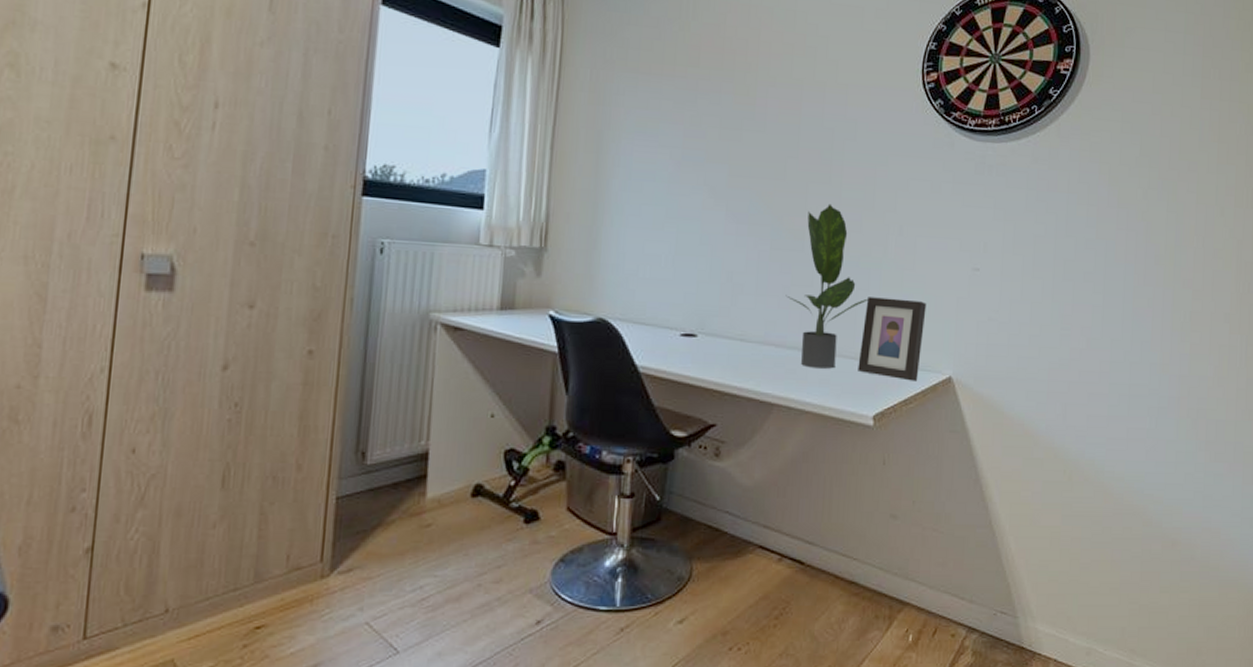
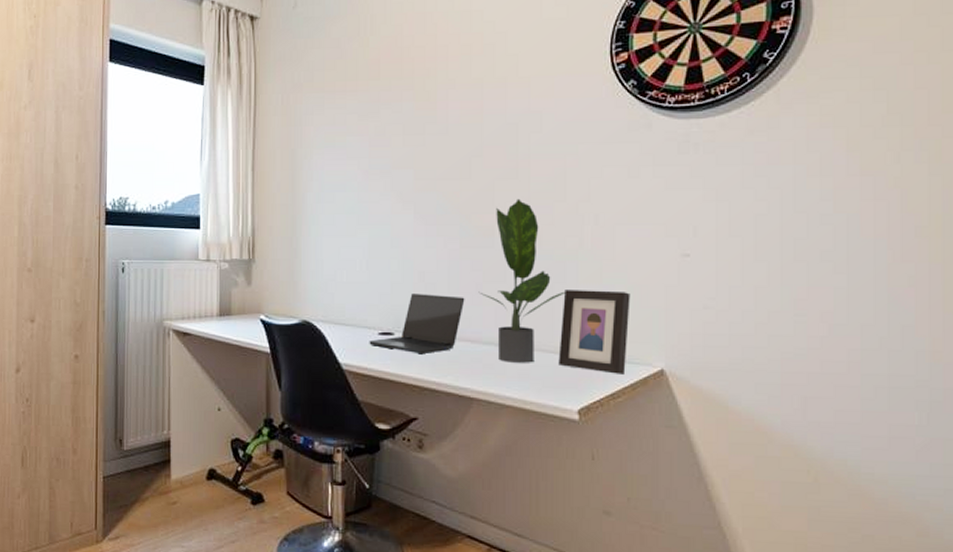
laptop: none [670,294,772,358] -> present [369,293,465,355]

